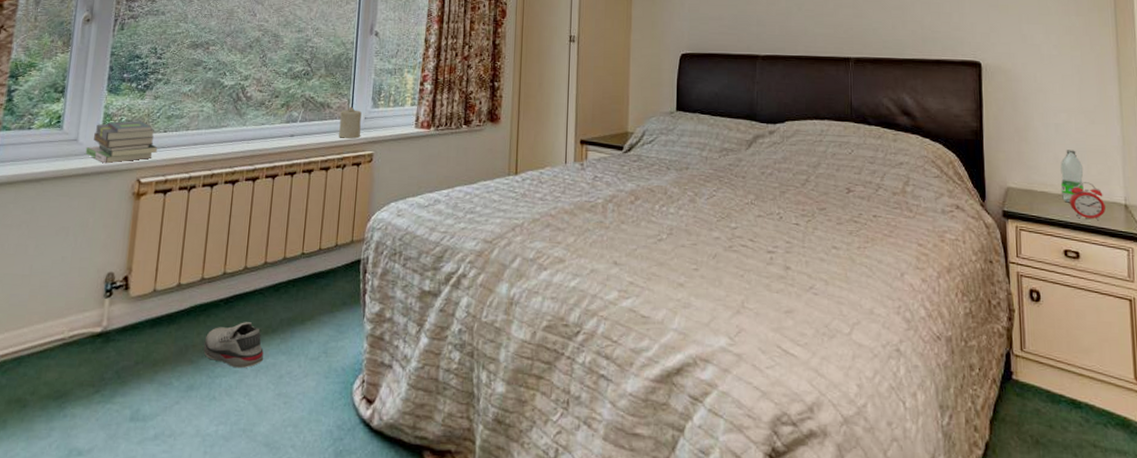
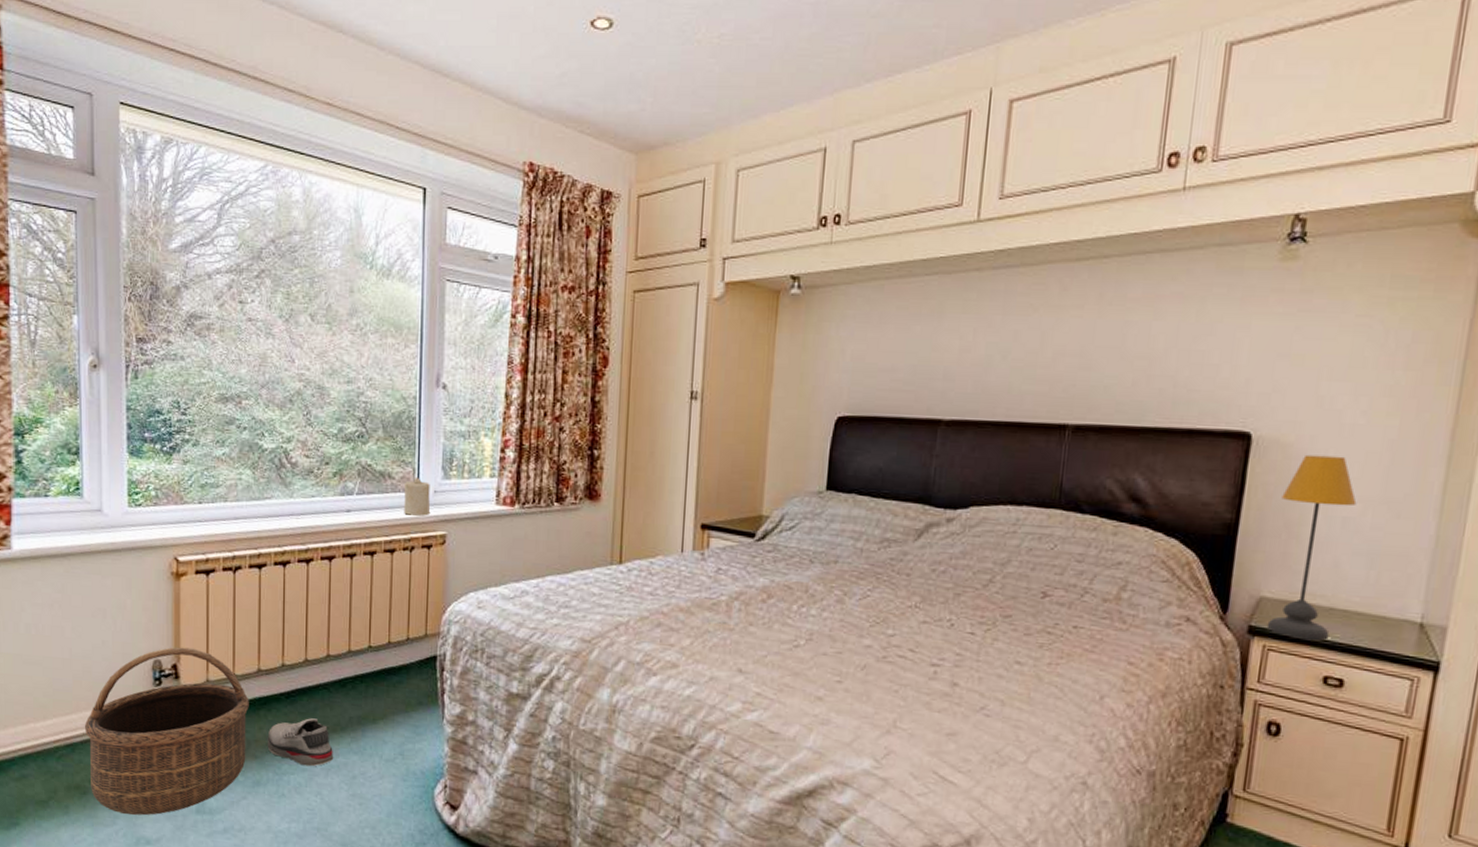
basket: none [31,260,191,426] -> present [84,647,249,816]
books: present [85,121,158,164] -> none [112,489,194,539]
table lamp: none [1010,77,1063,222] -> present [1266,454,1357,641]
bottle: present [1060,150,1084,203] -> none [1333,551,1372,619]
alarm clock: present [1069,182,1106,221] -> none [1342,593,1393,643]

